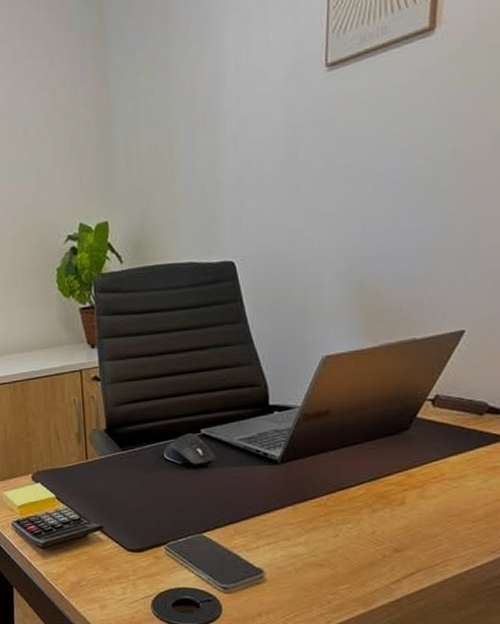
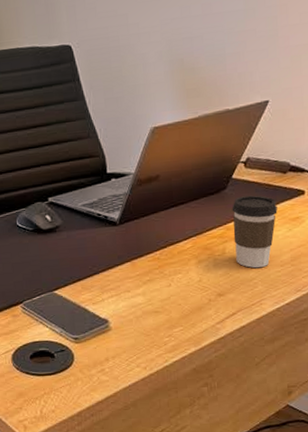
coffee cup: none [415,438,471,523] -> present [232,195,278,269]

